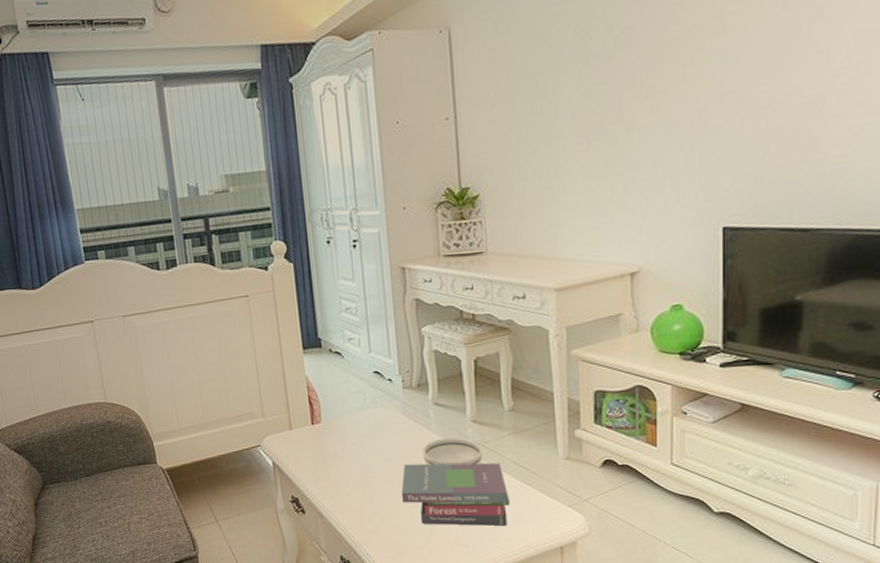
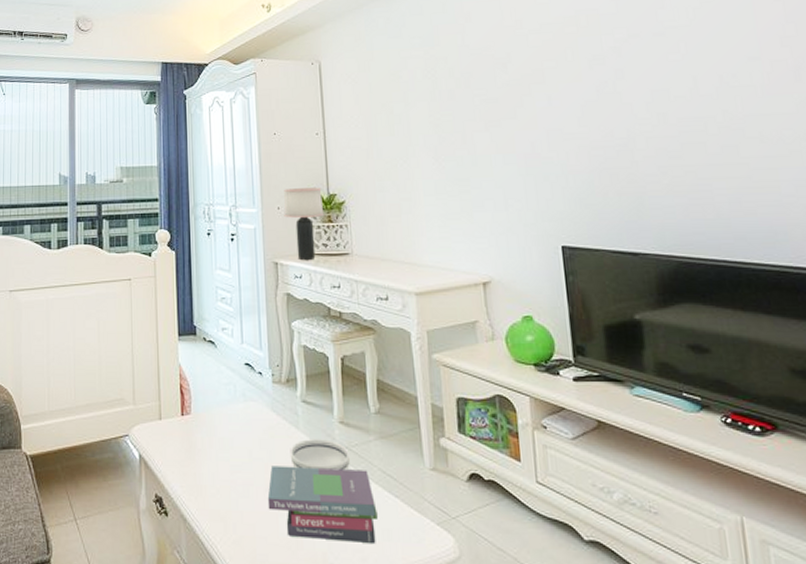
table lamp: none [410,181,456,264] -> present [283,188,325,261]

